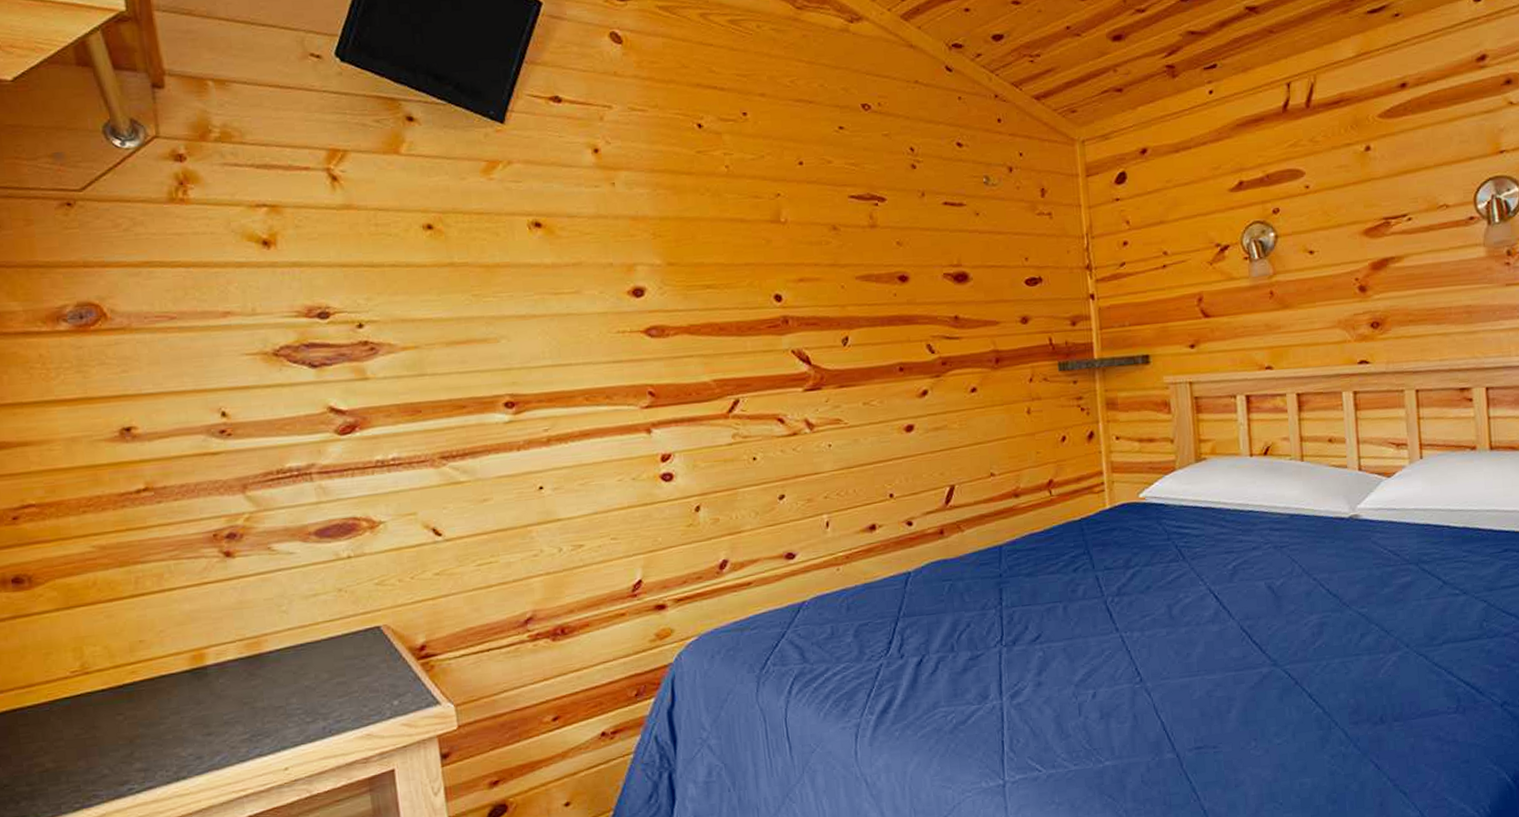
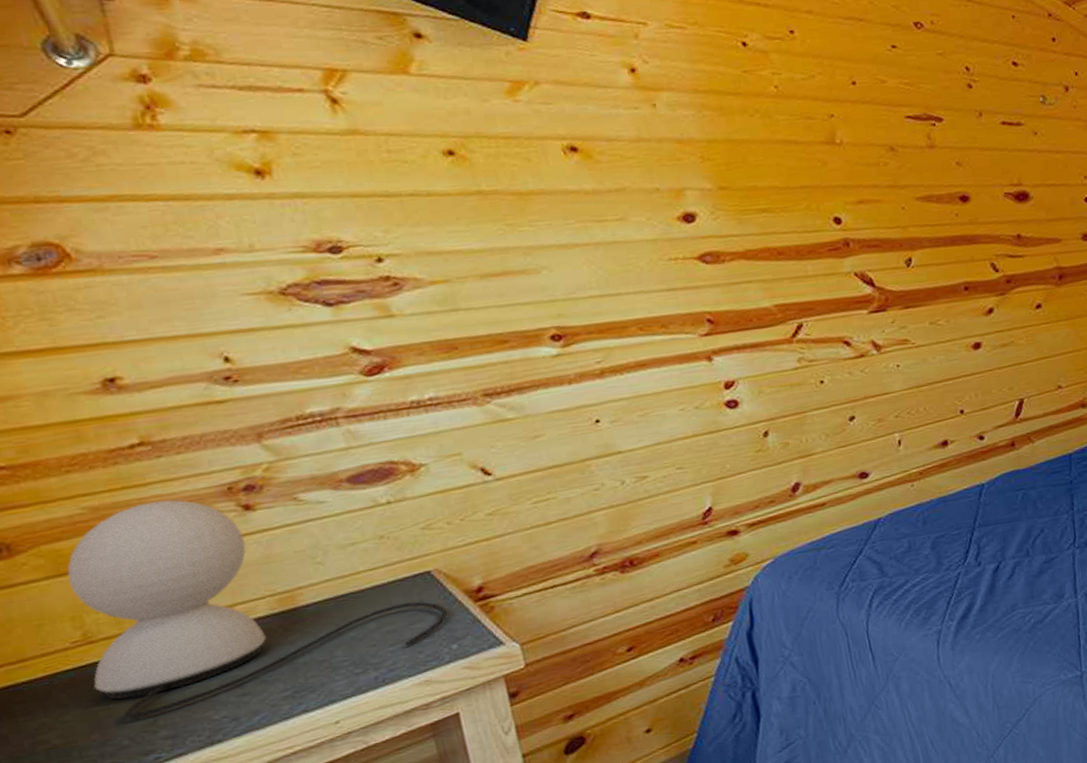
table lamp: none [74,543,393,749] -> present [67,500,448,719]

